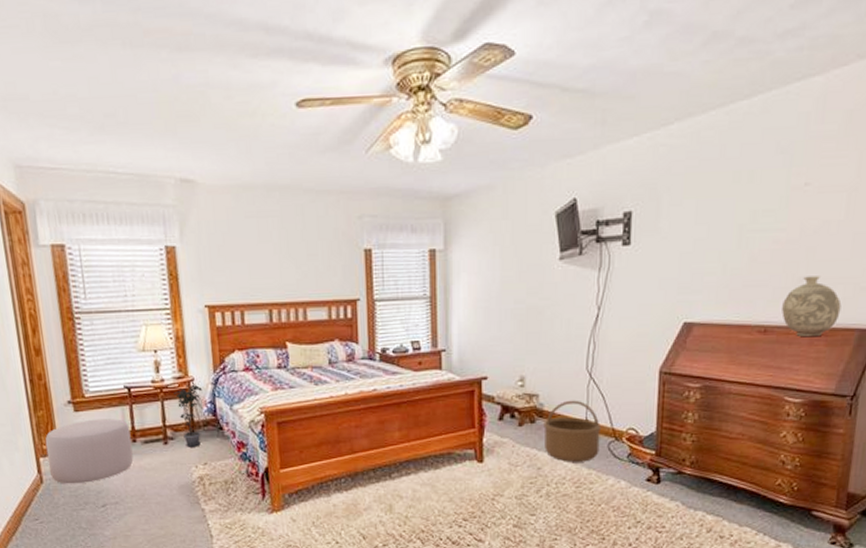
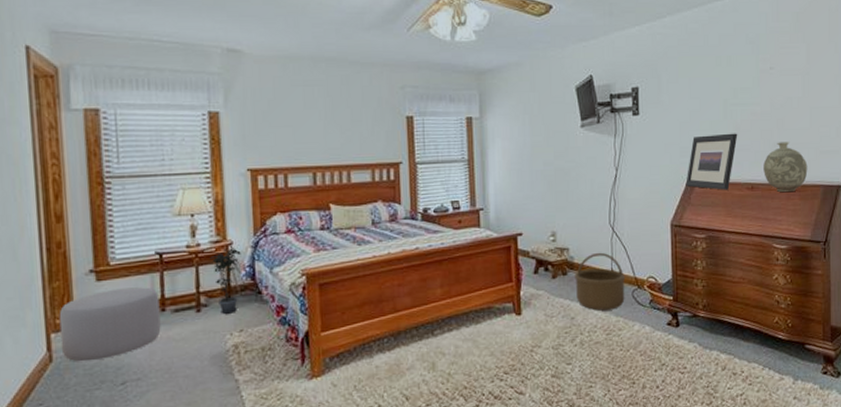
picture frame: none [681,265,753,334] -> present [685,133,738,190]

